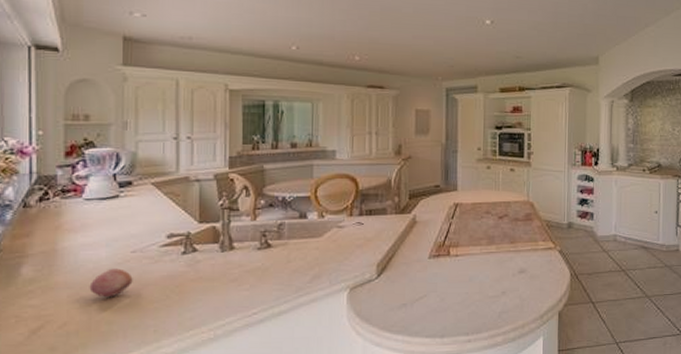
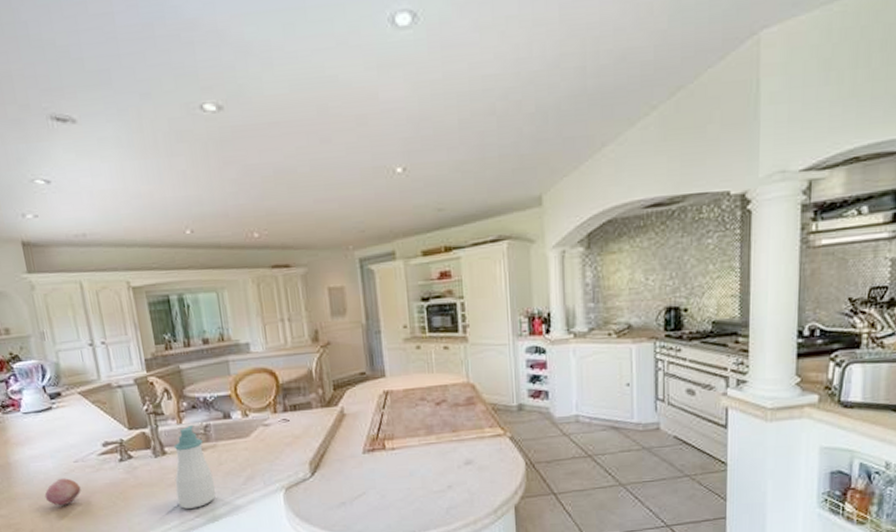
soap bottle: none [238,222,279,305] -> present [173,424,216,509]

